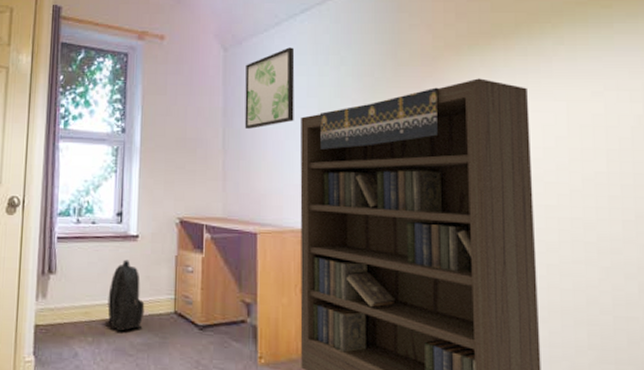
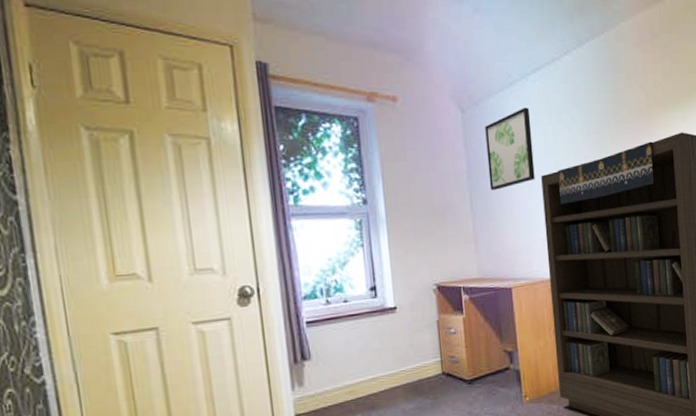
backpack: present [107,259,145,332] -> none [372,332,413,403]

